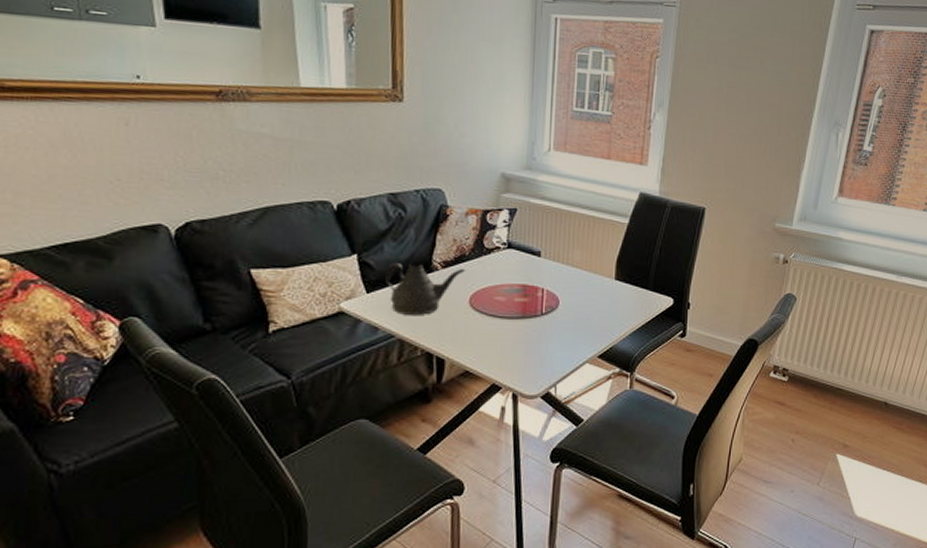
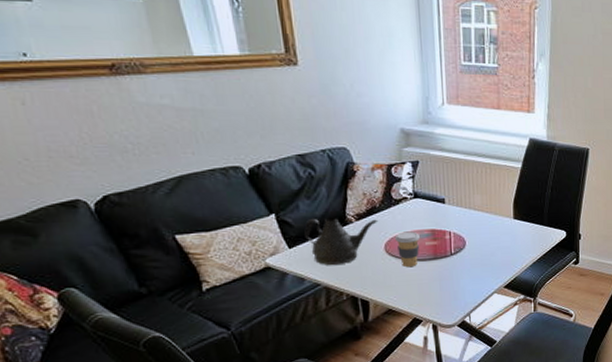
coffee cup: none [481,284,509,325] -> present [394,231,420,268]

